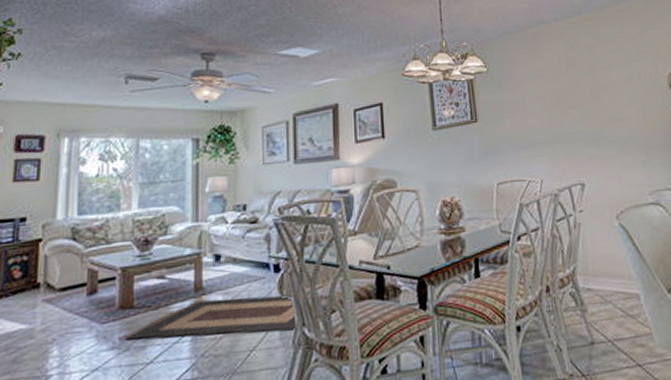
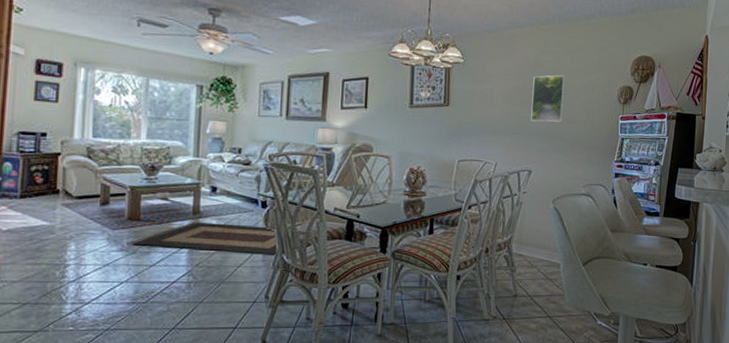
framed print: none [568,68,610,126] -> present [531,74,565,122]

